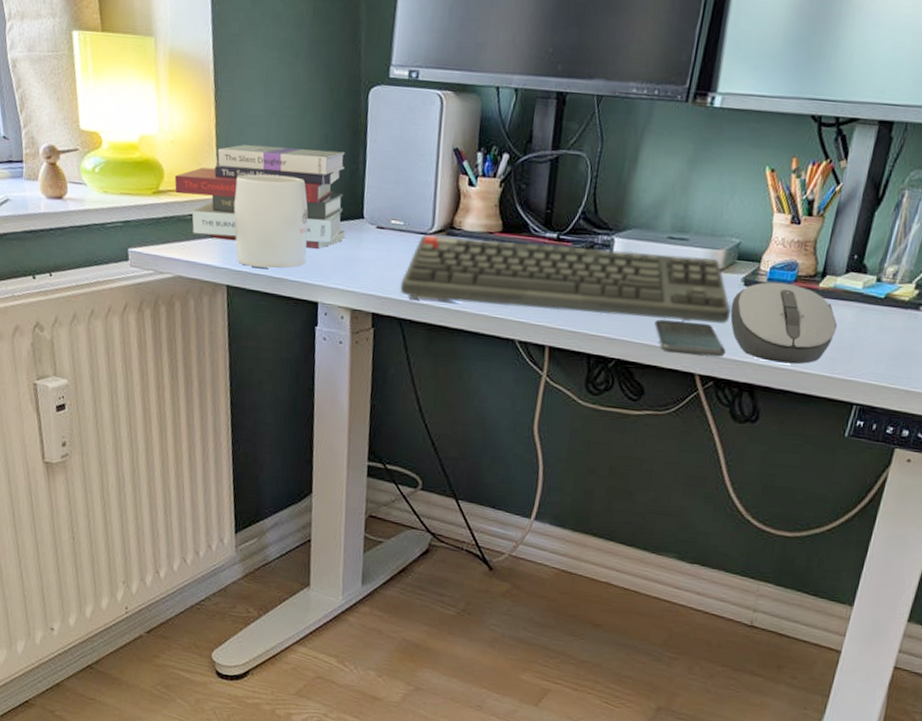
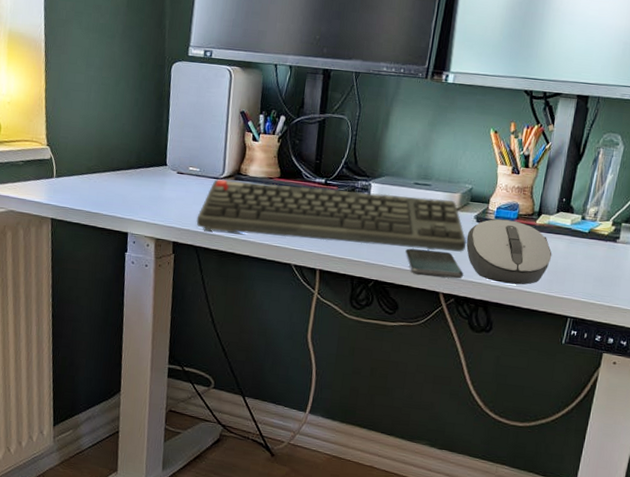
books: present [174,144,346,250] -> none [9,105,152,191]
mug: present [233,174,309,269] -> none [58,129,121,206]

